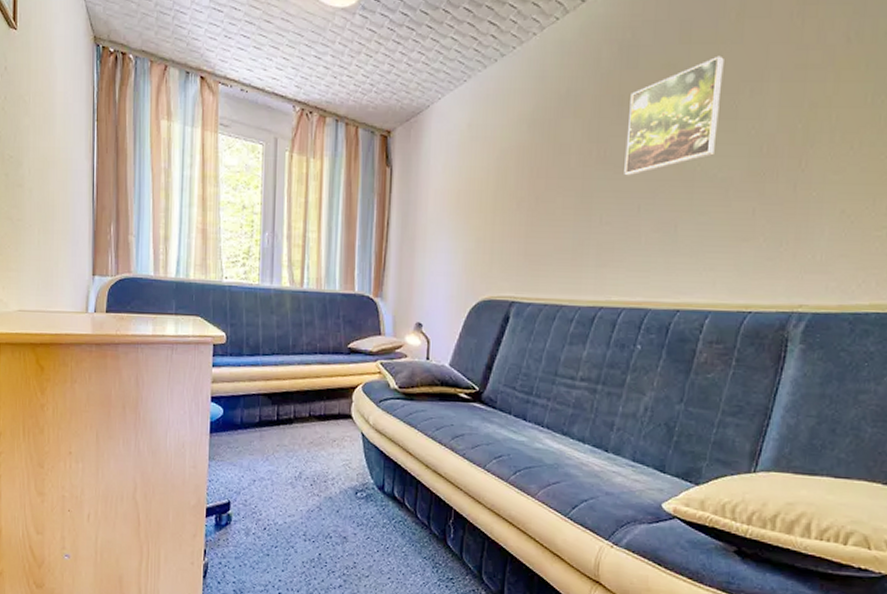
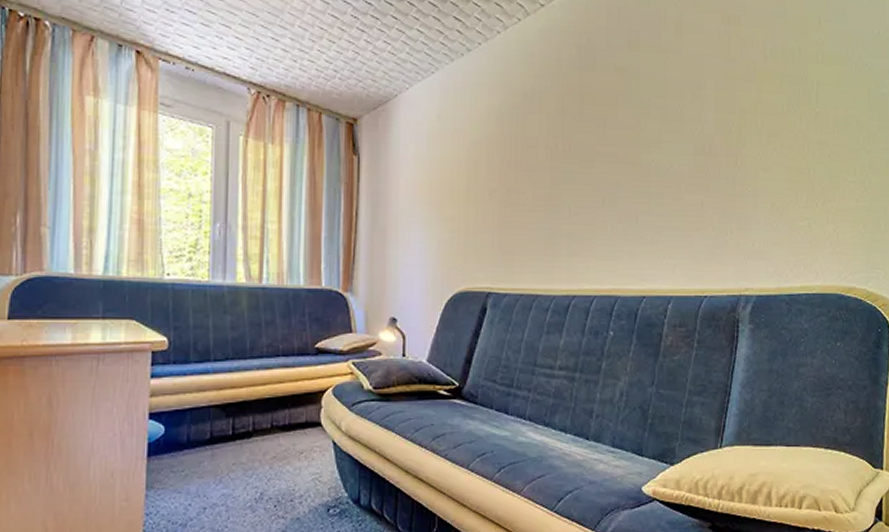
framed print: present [624,56,724,176] -> none [588,63,668,170]

